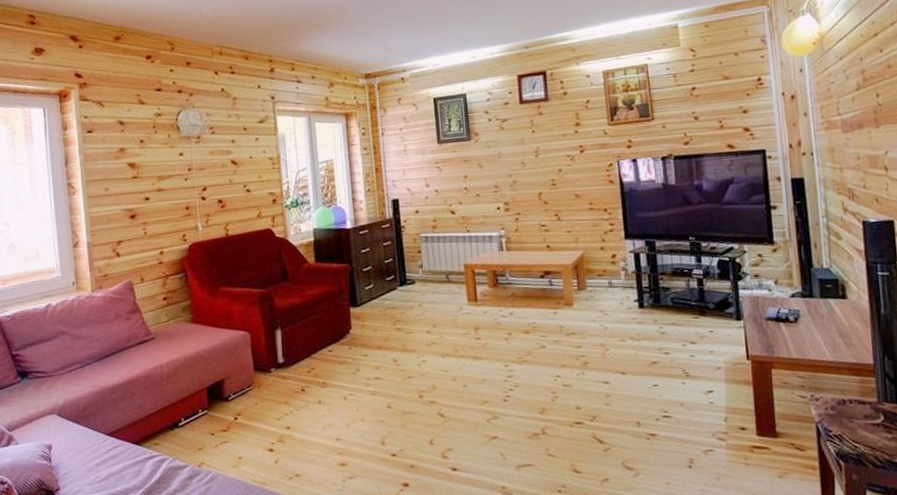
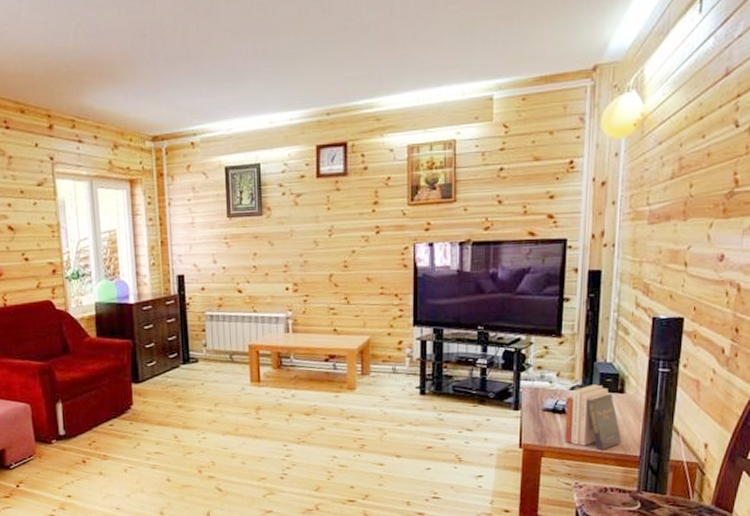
books: none [788,291,853,359] -> present [564,384,622,449]

